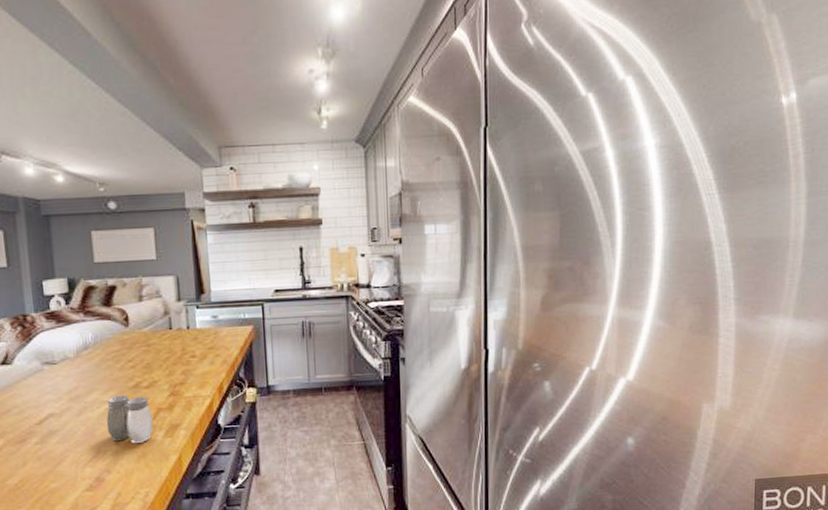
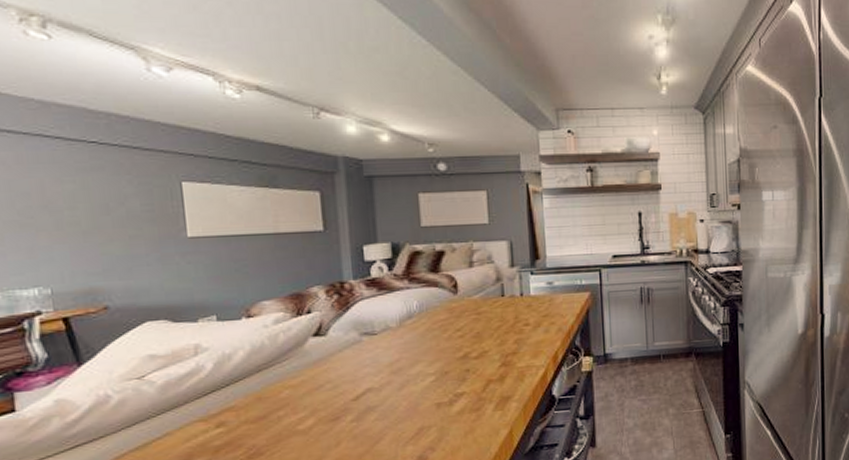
salt and pepper shaker: present [106,395,153,443] -> none [431,366,483,418]

